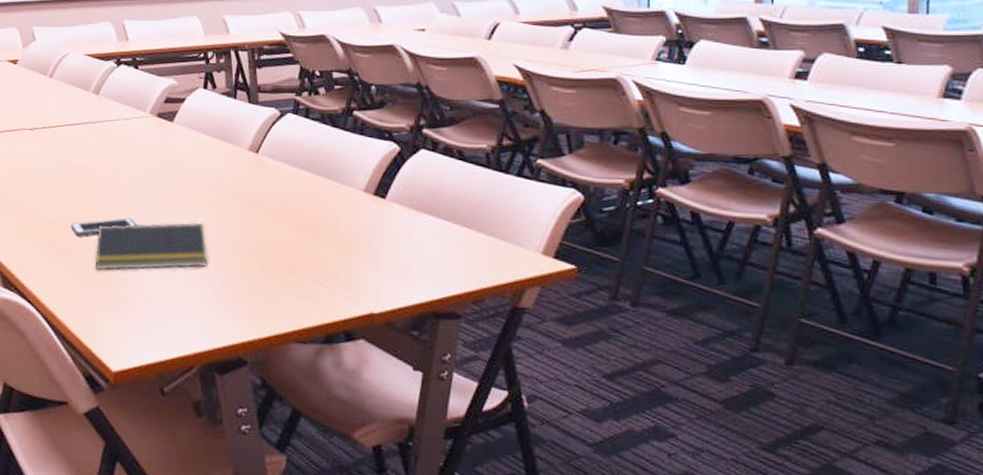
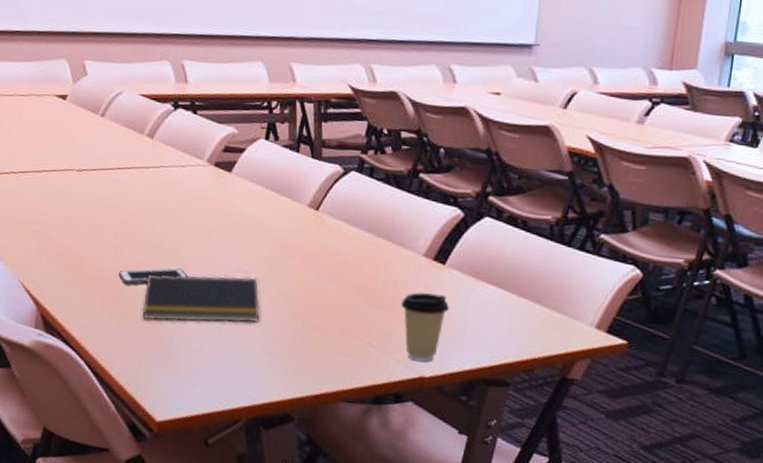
coffee cup: none [345,228,393,298] -> present [401,292,449,362]

